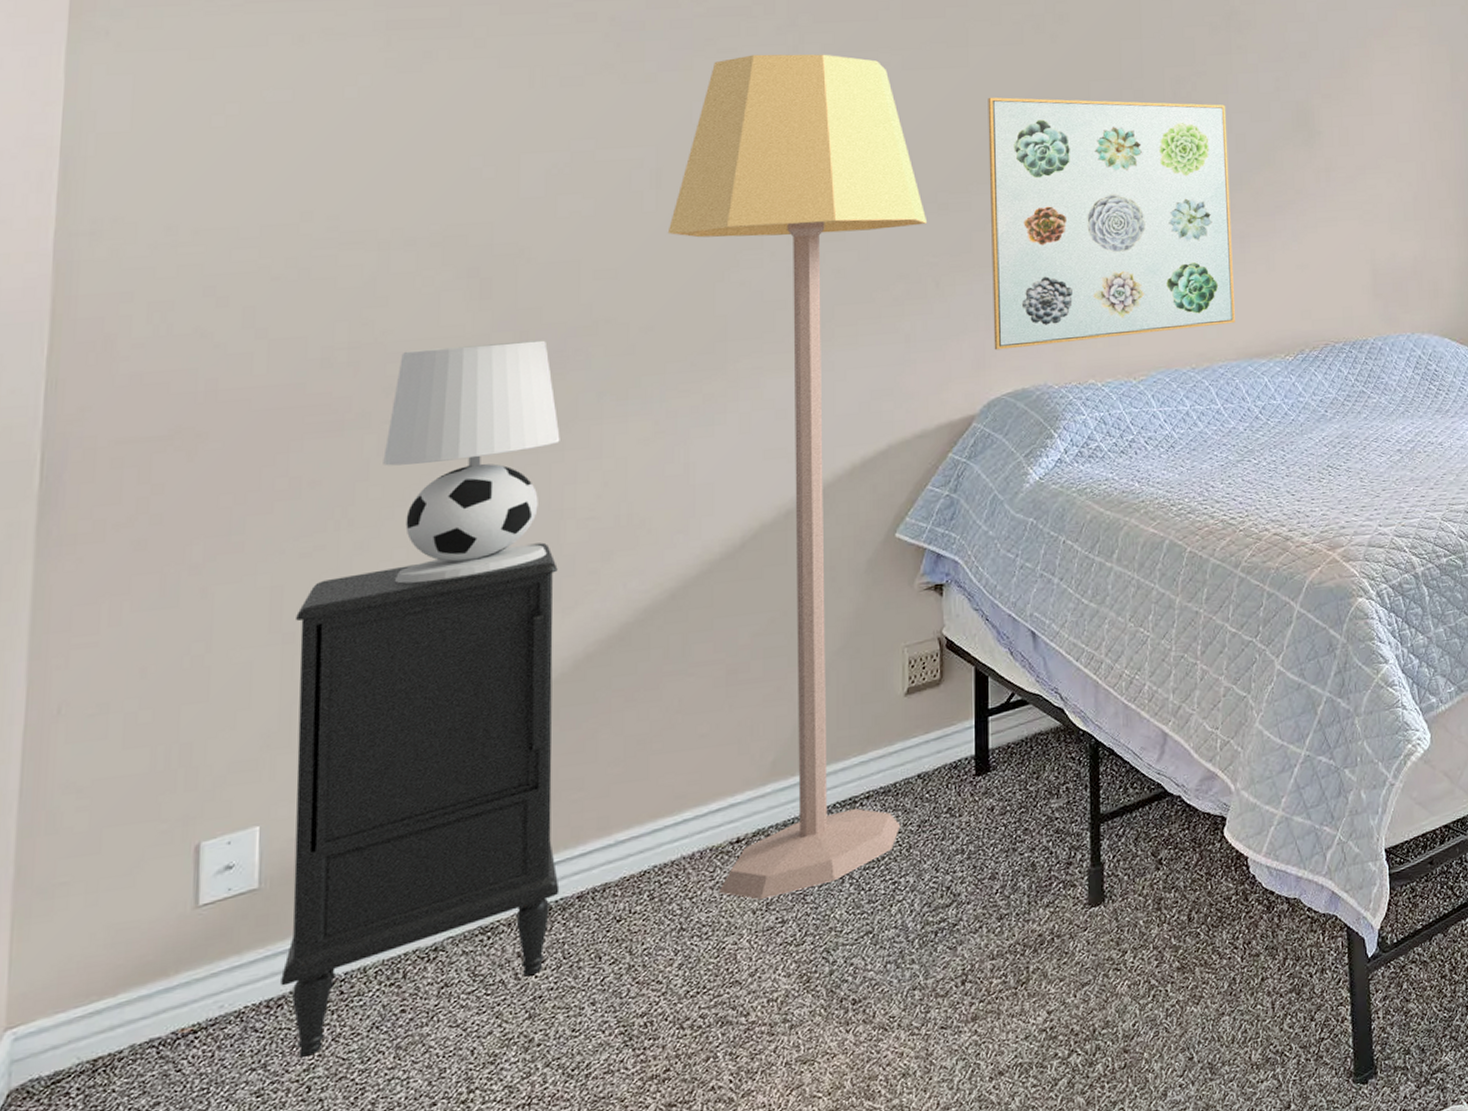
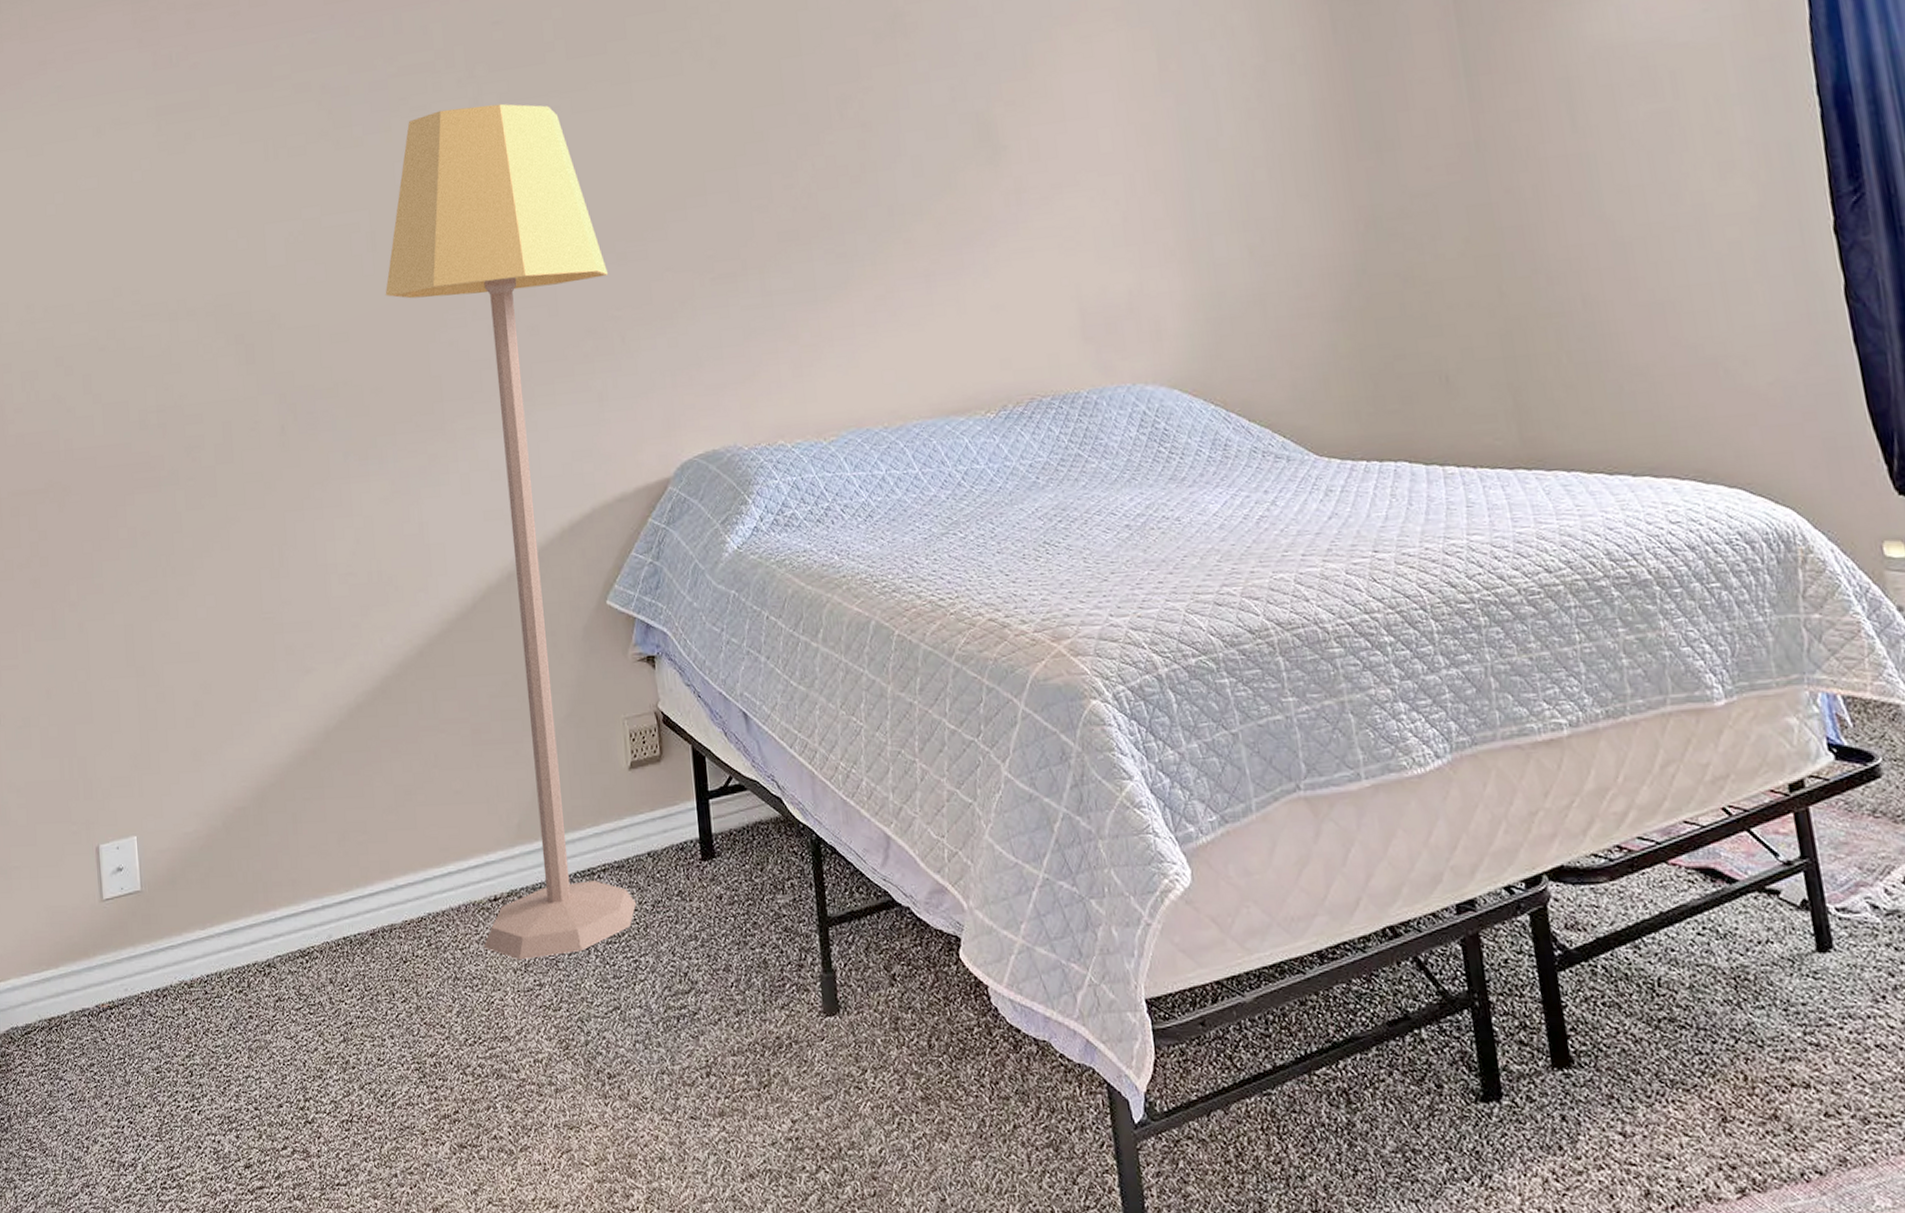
nightstand: present [281,542,560,1057] -> none [144,595,357,1044]
table lamp: present [383,340,560,584] -> none [190,402,319,628]
wall art: present [988,97,1235,351] -> none [654,123,927,409]

